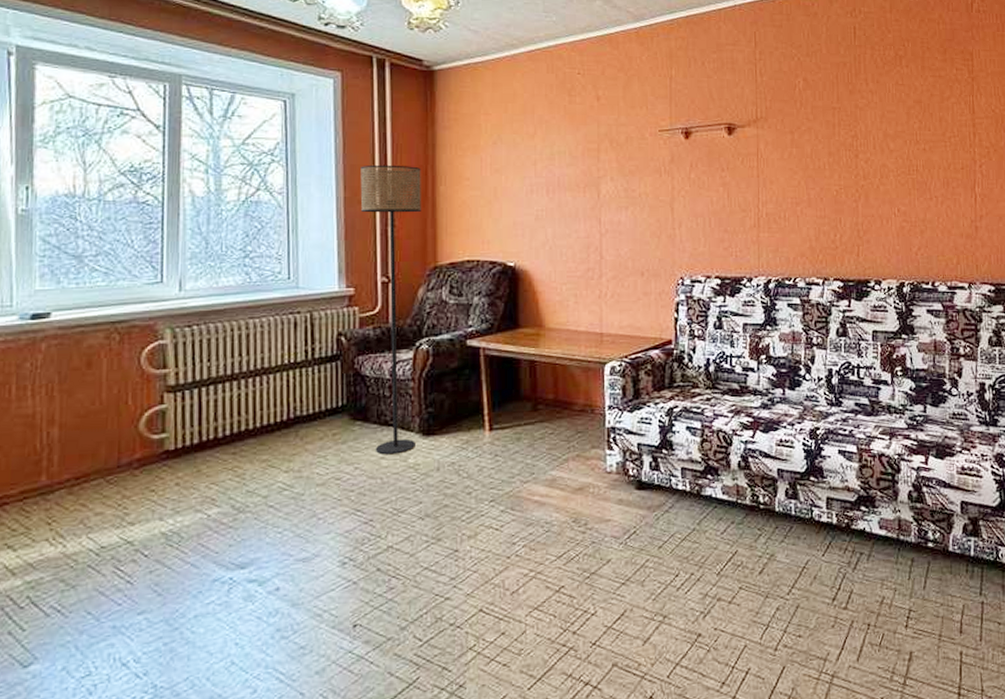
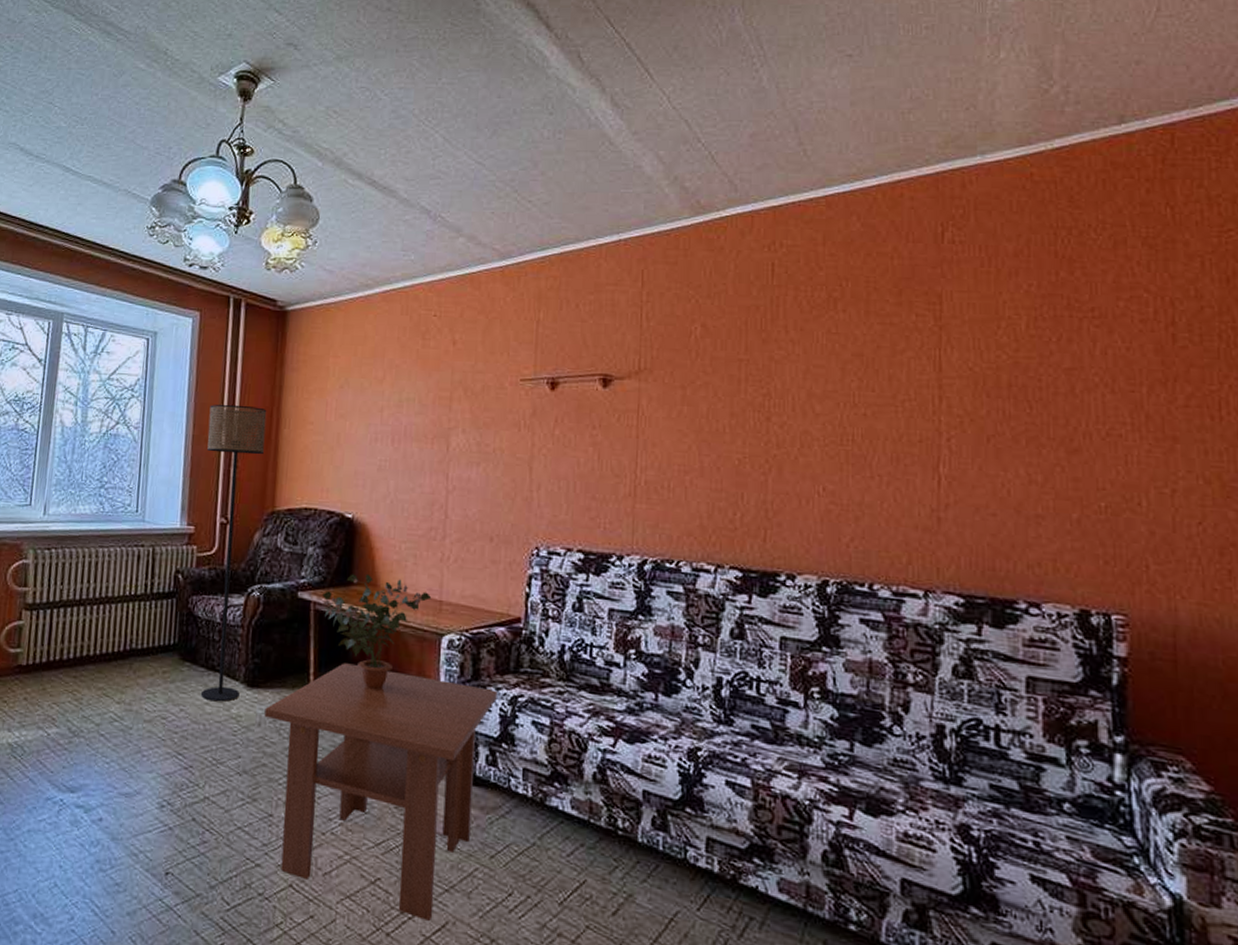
coffee table: none [442,400,656,613] -> present [264,663,497,921]
potted plant: none [491,316,593,421] -> present [322,573,432,690]

